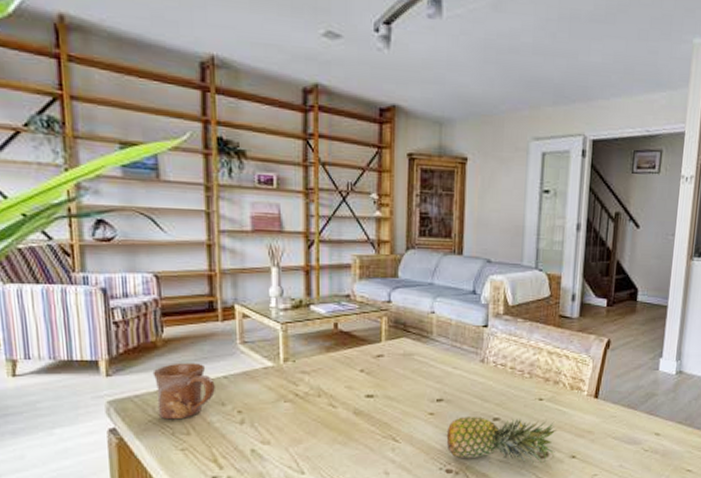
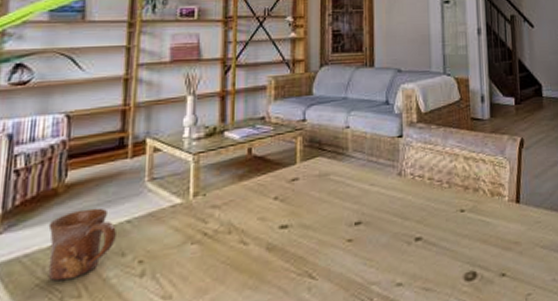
fruit: present [446,417,558,464] -> none [367,232,485,291]

